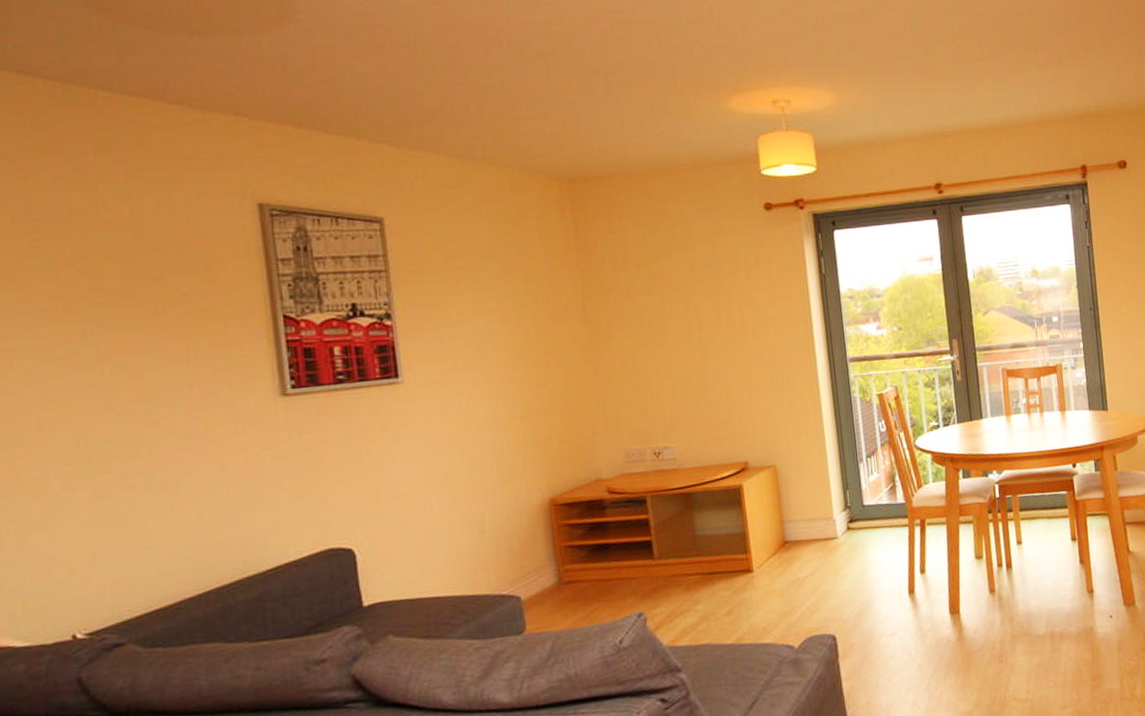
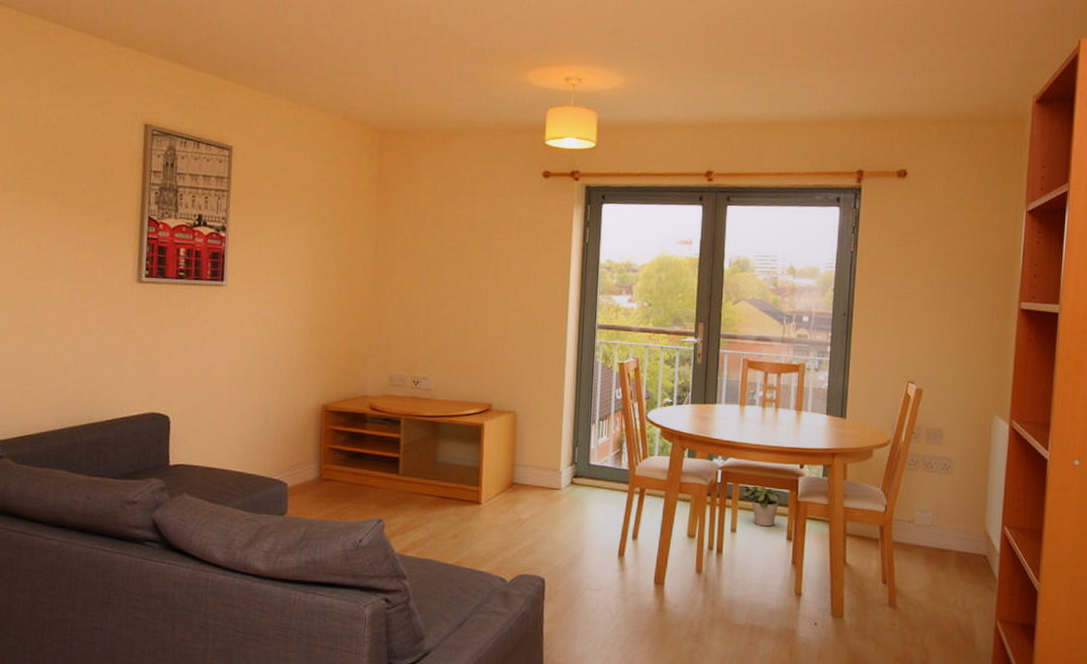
potted plant: none [1022,491,1061,533] -> present [742,484,783,527]

